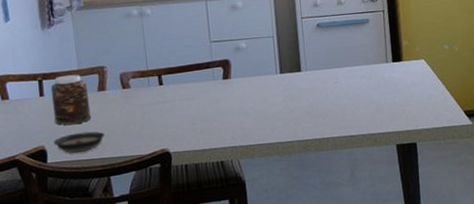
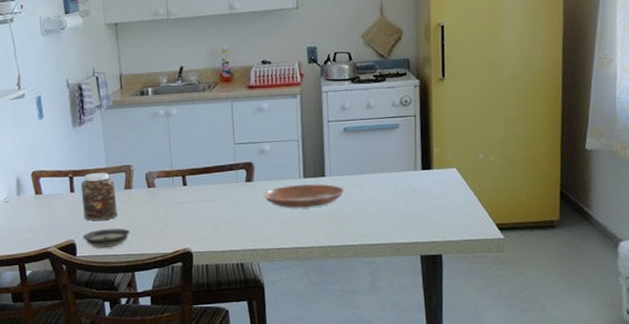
bowl: none [240,78,321,104] -> present [263,184,344,208]

